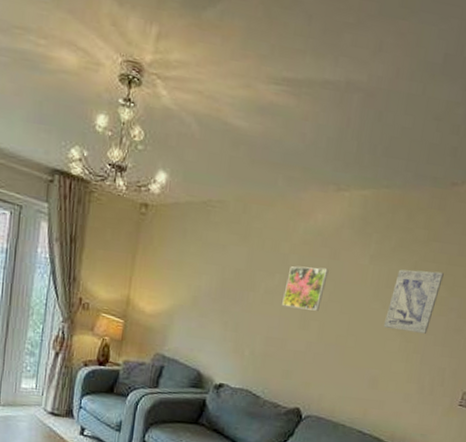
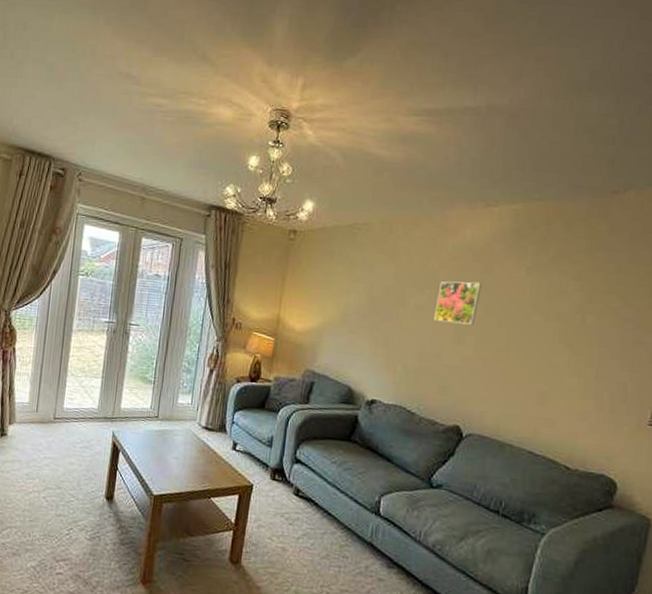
wall art: present [384,269,444,334] -> none [549,280,613,346]

